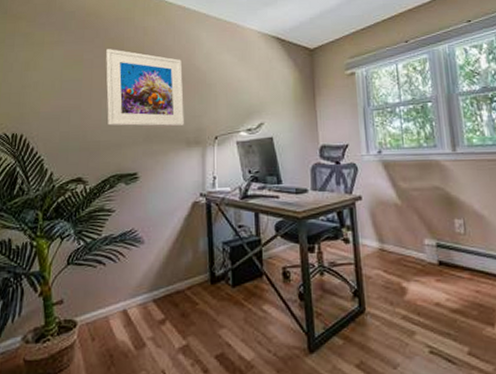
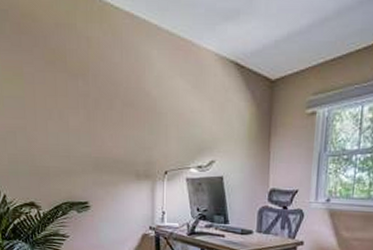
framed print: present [106,49,184,127] -> none [47,62,133,158]

